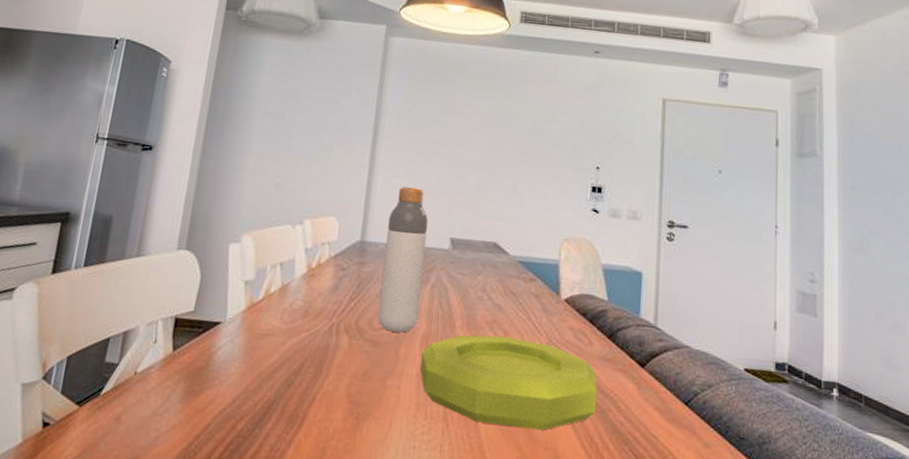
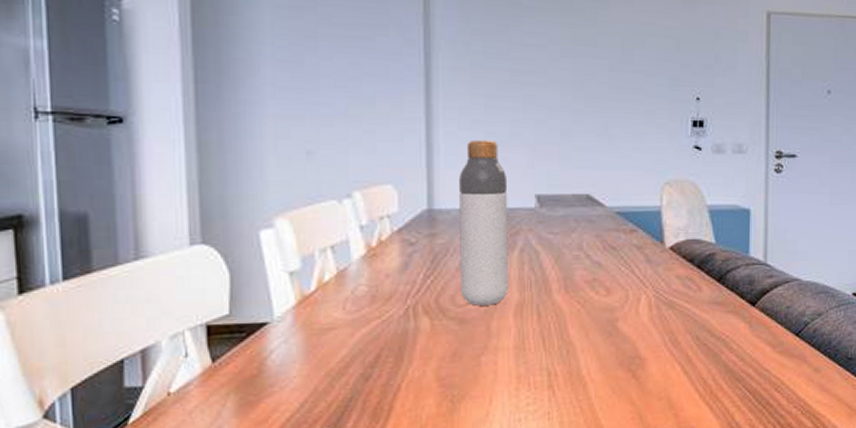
bowl: present [420,334,598,431] -> none [517,294,709,385]

